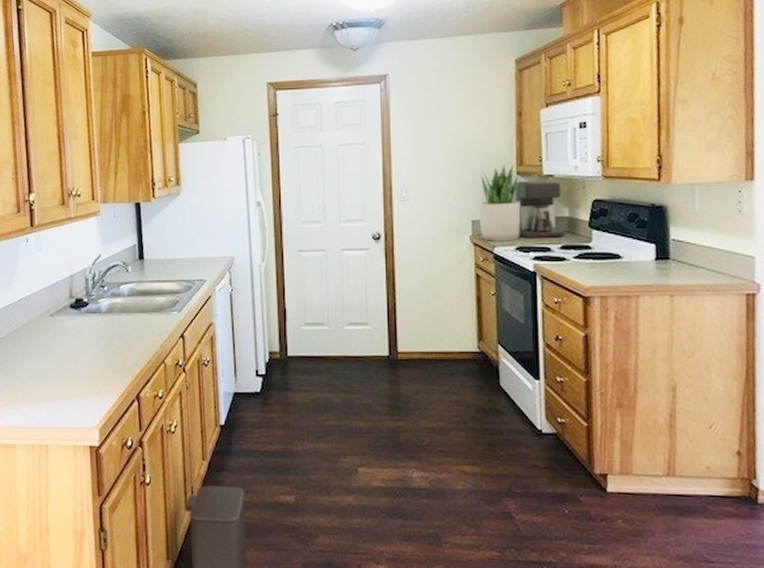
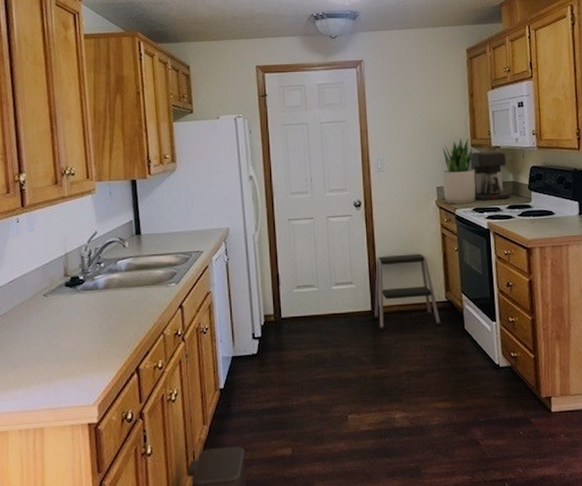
step stool: none [391,295,472,380] -> present [374,253,442,330]

